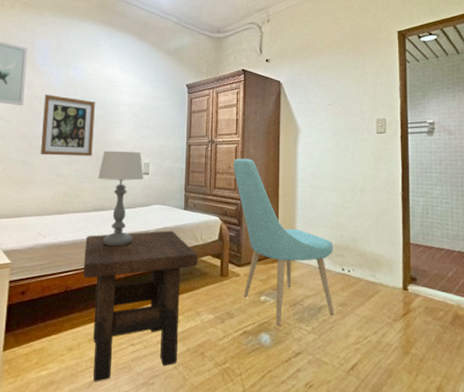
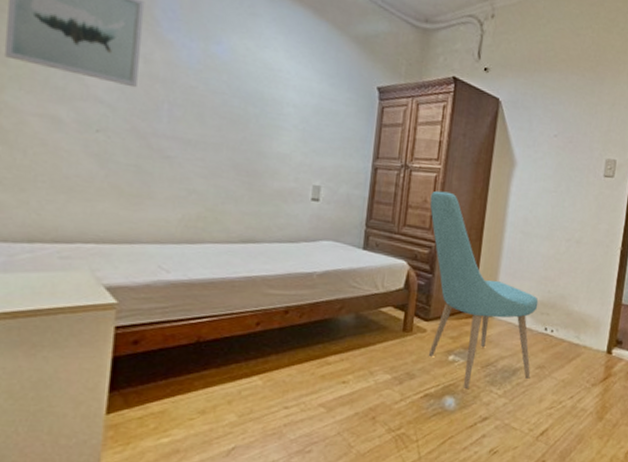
wall art: present [41,95,95,157] -> none [163,75,247,170]
side table: present [82,230,199,382] -> none [222,273,378,450]
table lamp: present [98,150,144,247] -> none [248,163,313,290]

